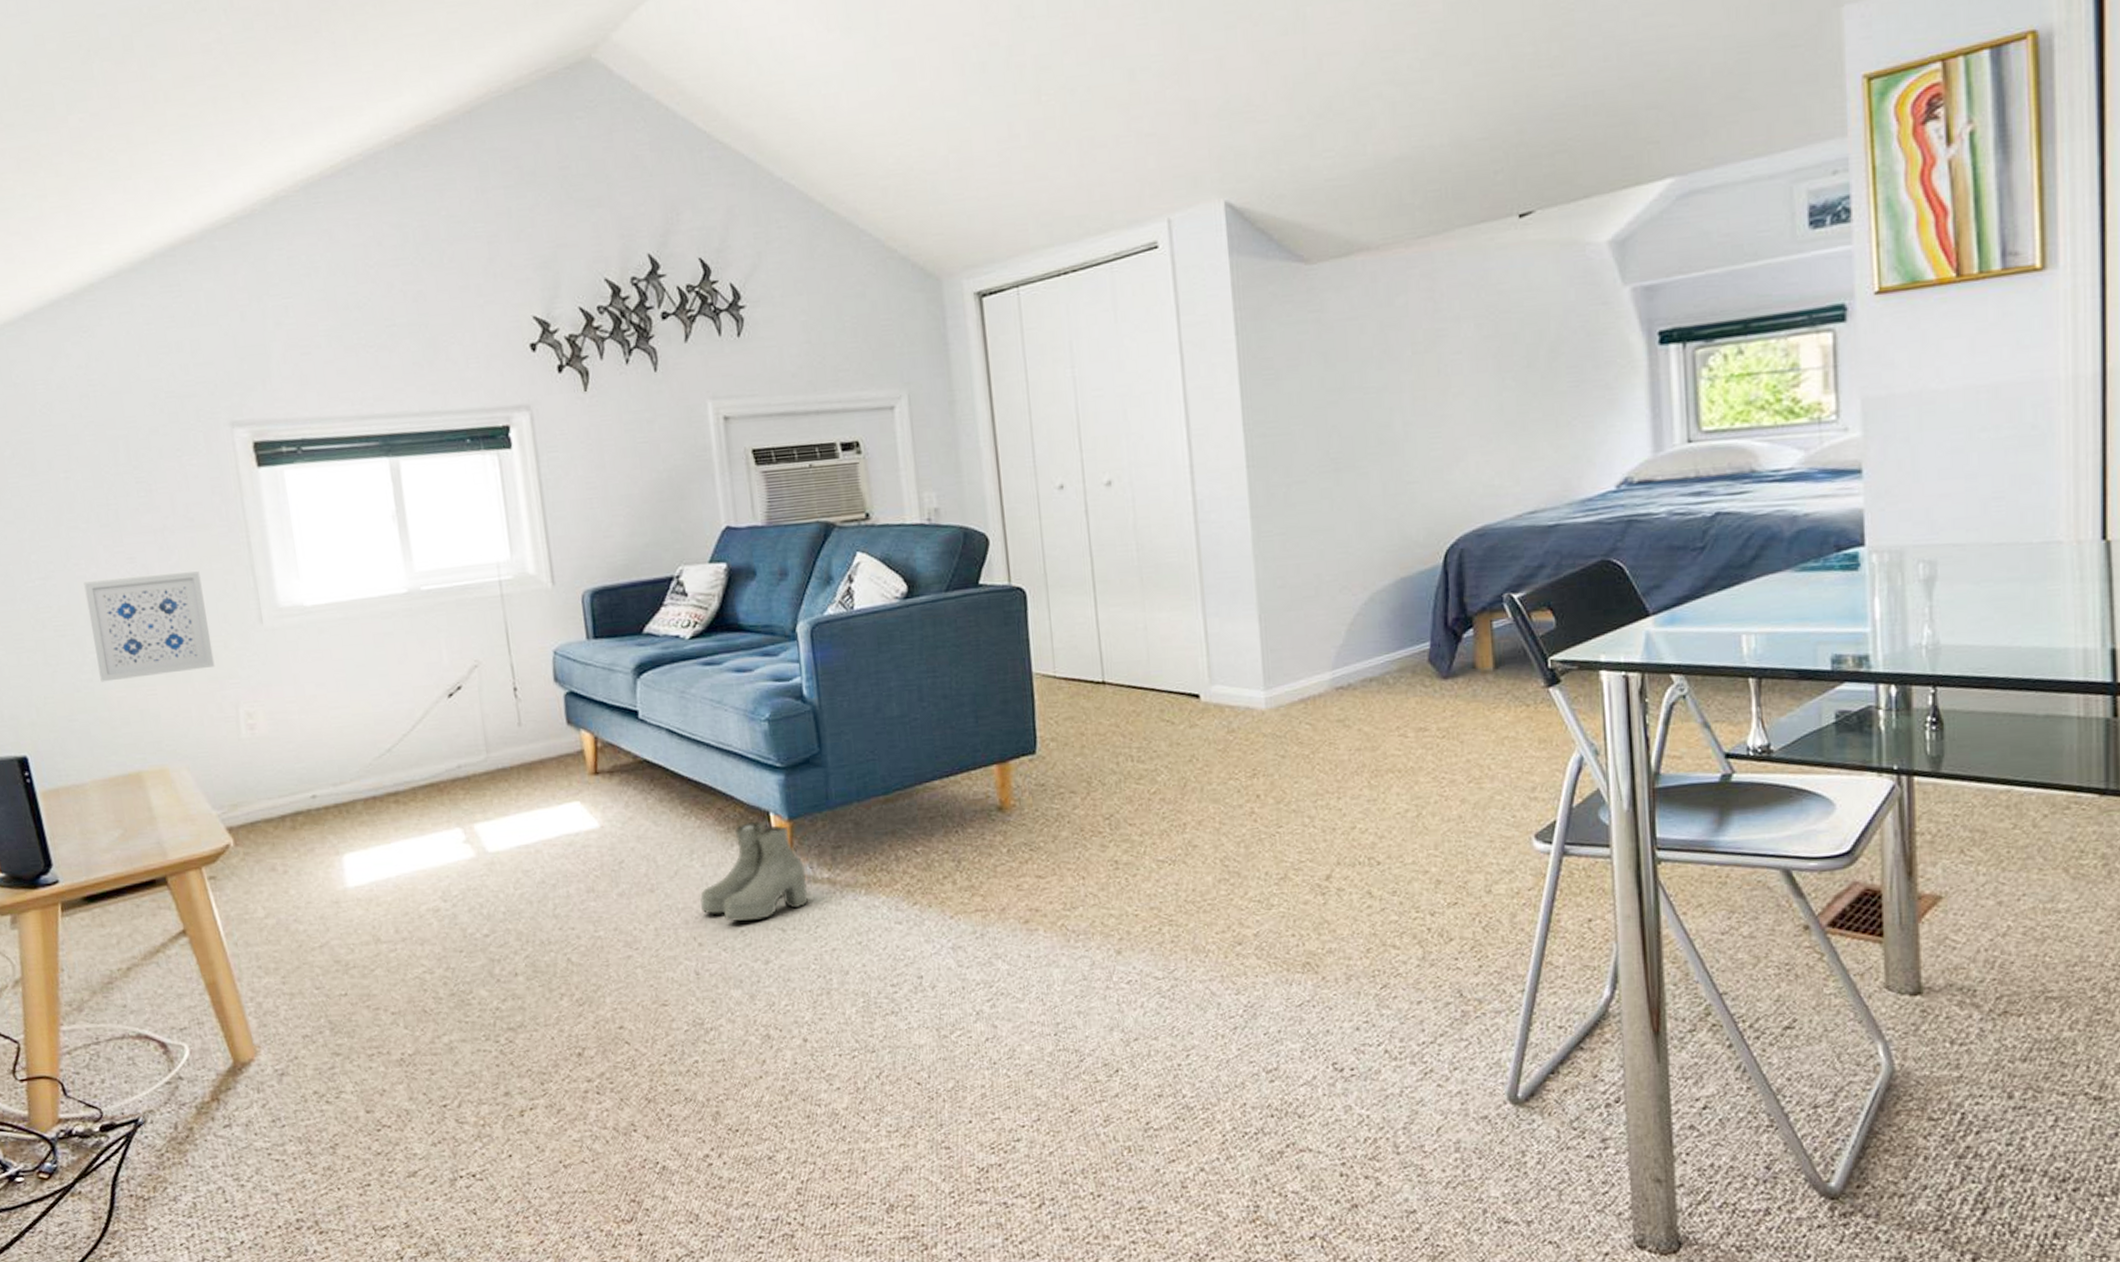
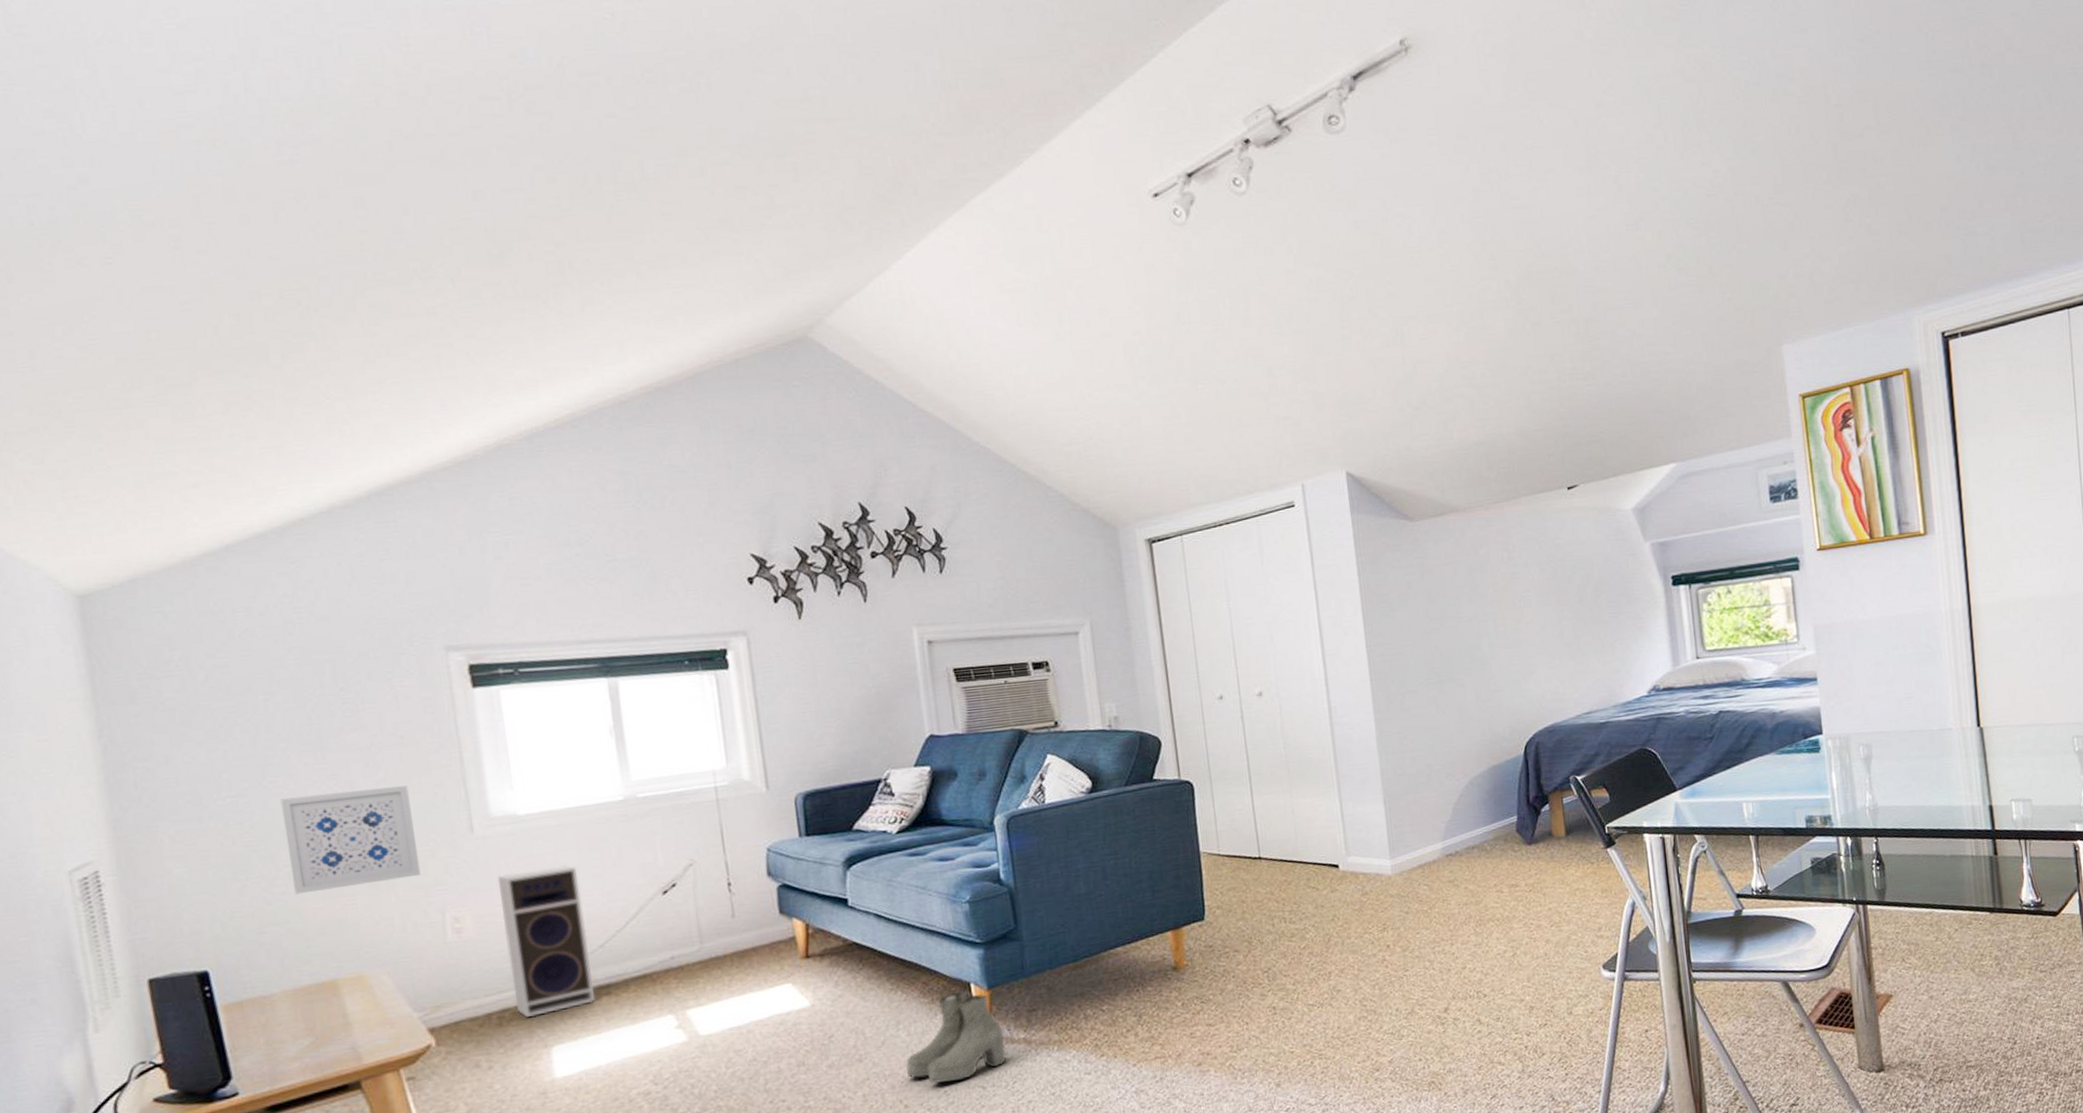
speaker: none [286,662,385,821] -> present [497,865,596,1017]

